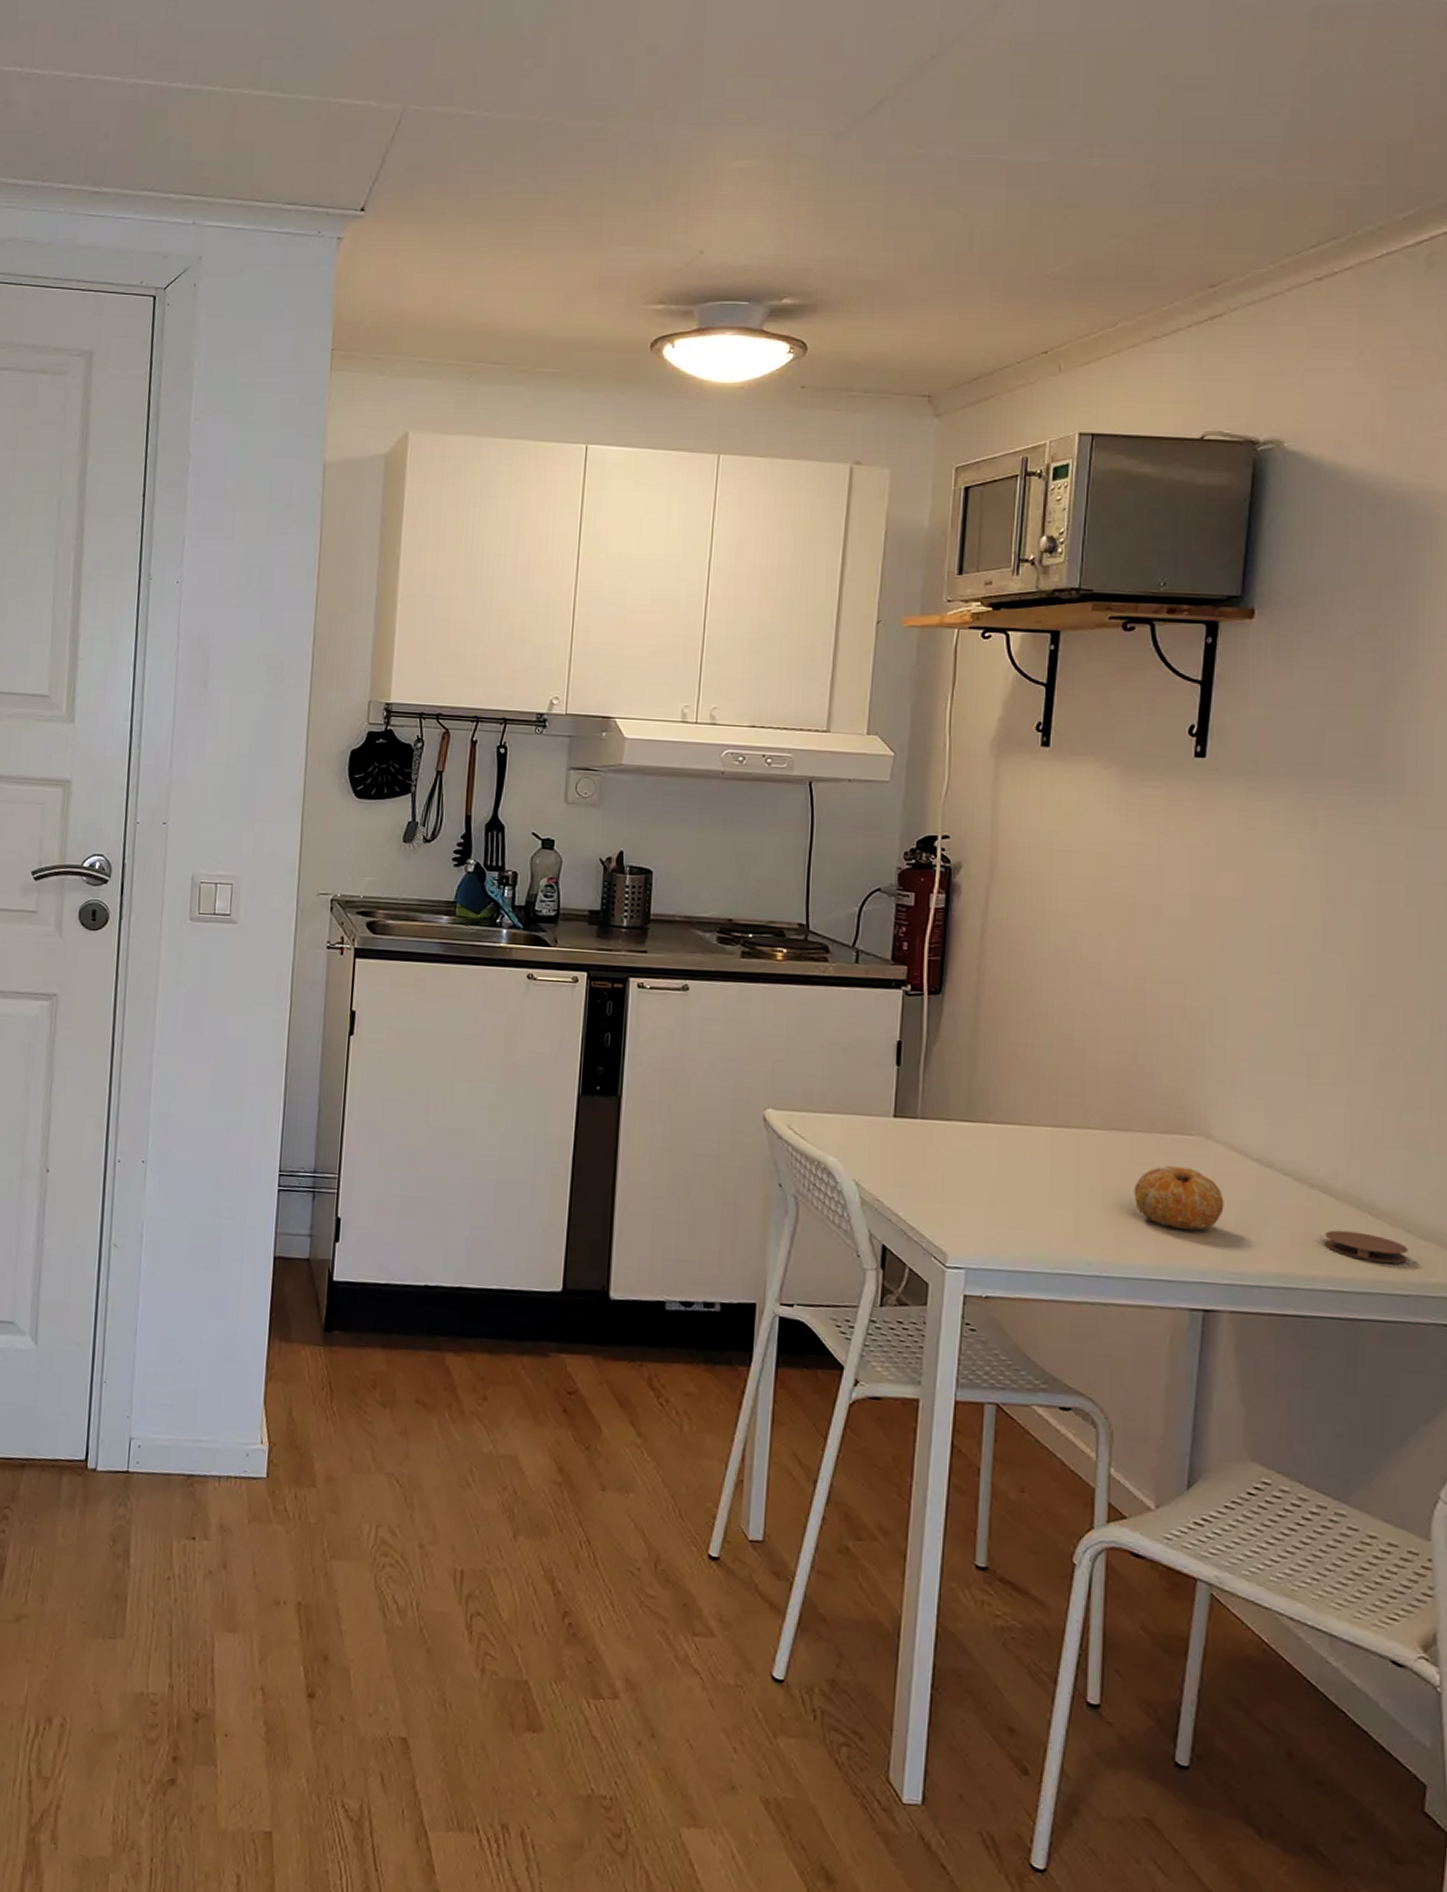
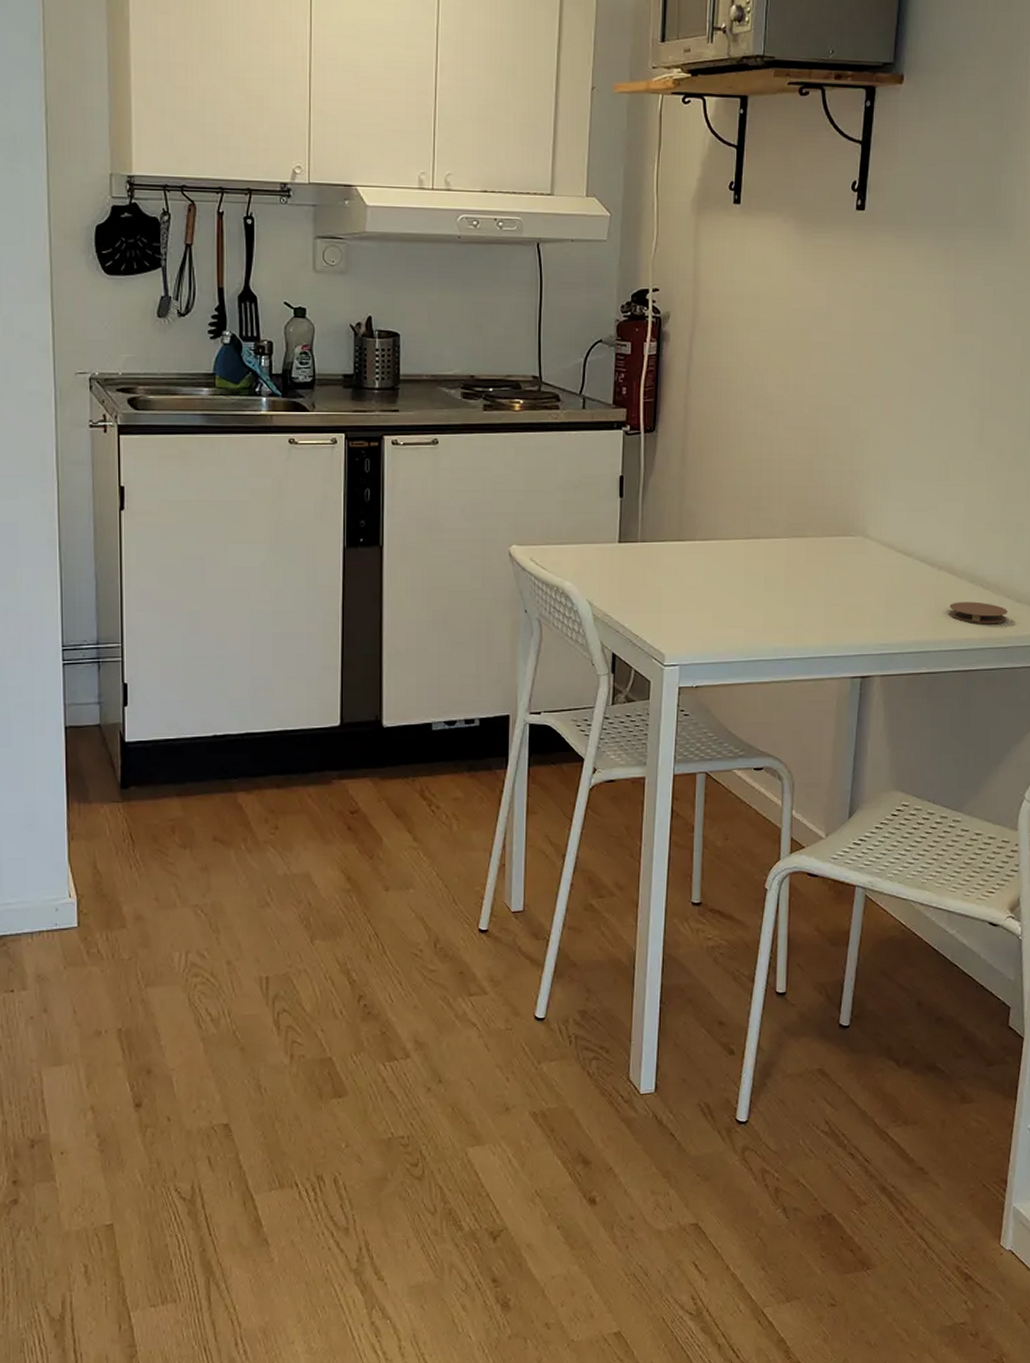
fruit: present [1133,1165,1224,1231] -> none [809,562,877,614]

